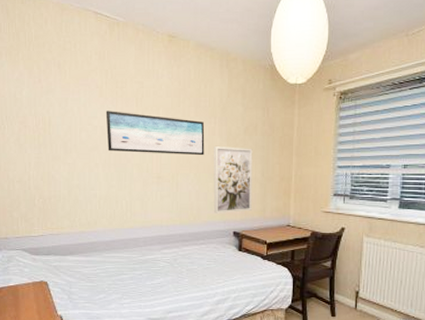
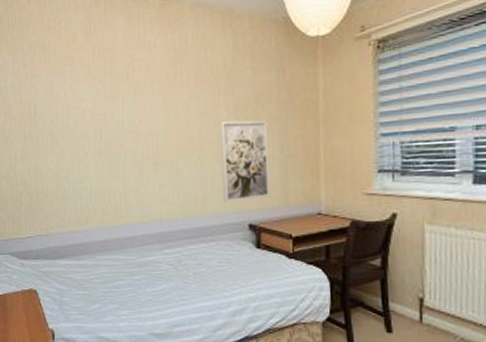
wall art: present [105,111,205,156] -> none [94,90,208,137]

